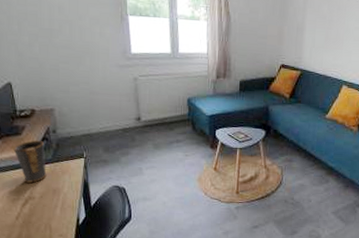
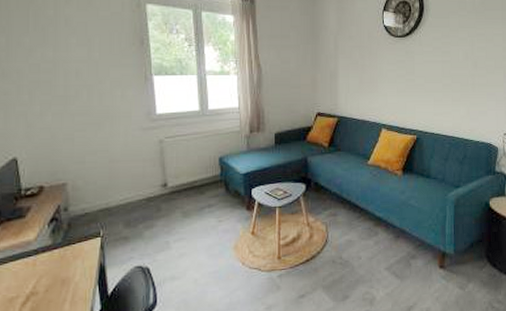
mug: present [13,140,47,183] -> none [14,221,55,275]

